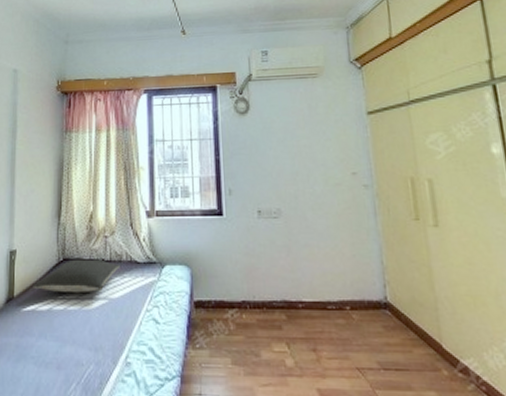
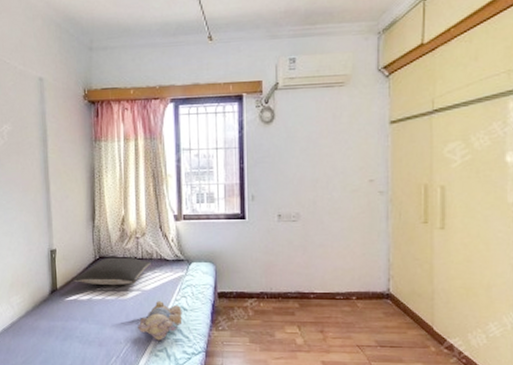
teddy bear: none [103,312,154,362] -> present [138,301,183,341]

